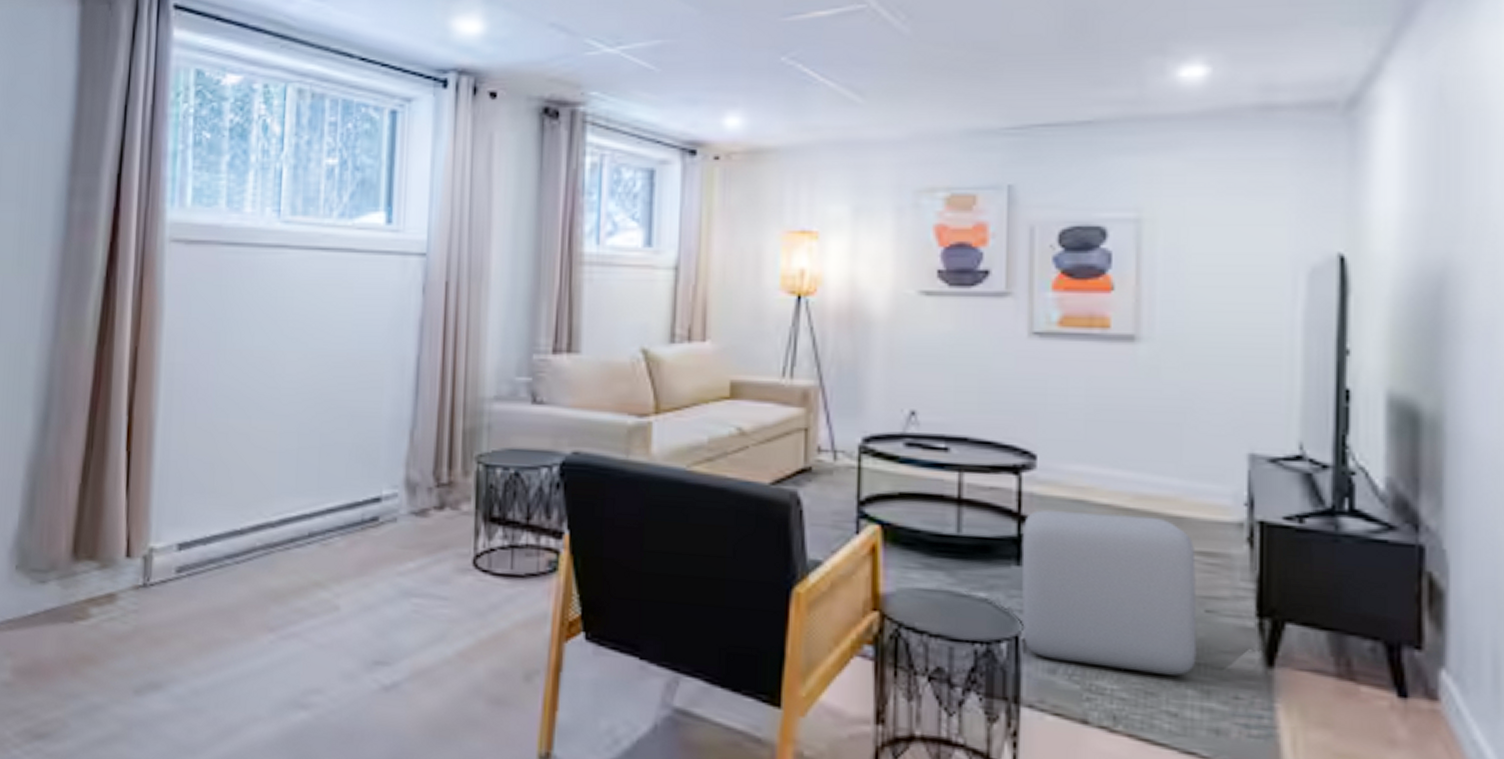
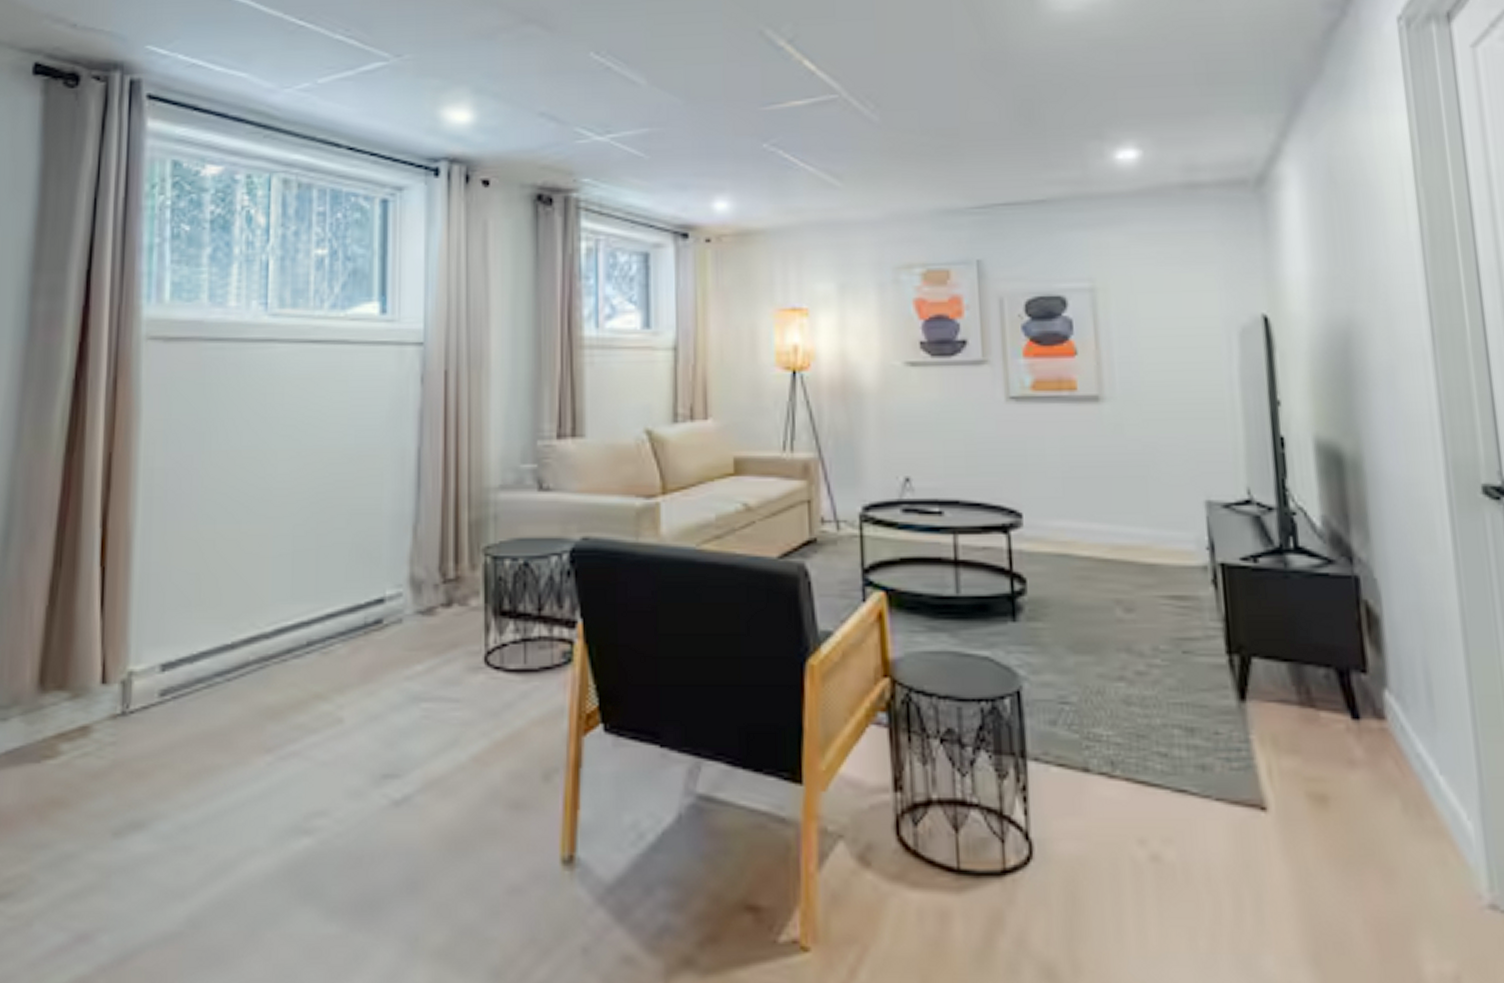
pouf: present [1021,510,1197,676] -> none [1015,566,1179,716]

